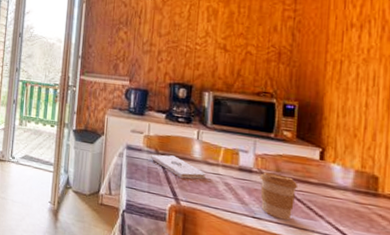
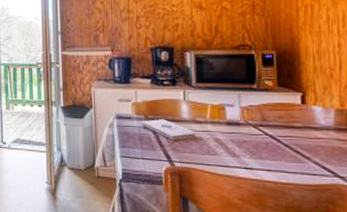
coffee cup: present [260,172,299,221] -> none [247,123,285,166]

